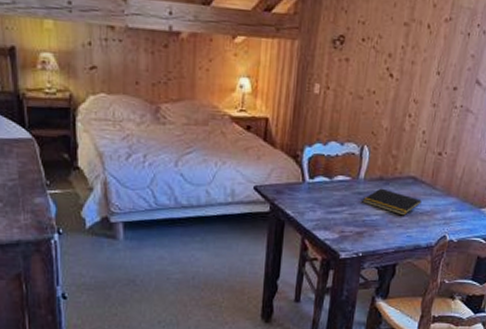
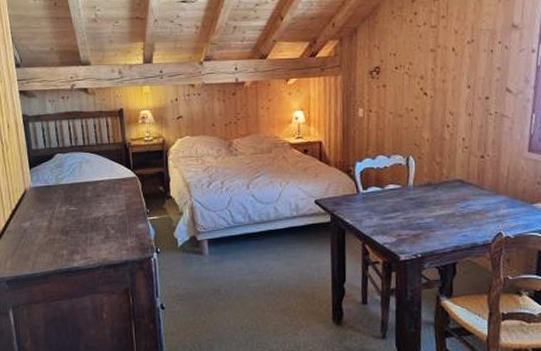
notepad: present [362,188,422,216] -> none [414,192,472,217]

